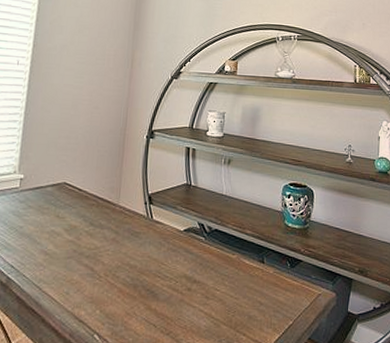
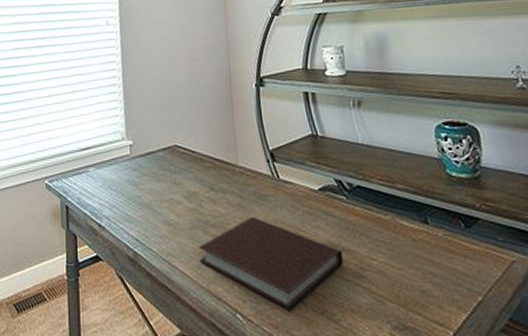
notebook: none [68,251,194,332] -> present [198,217,344,311]

